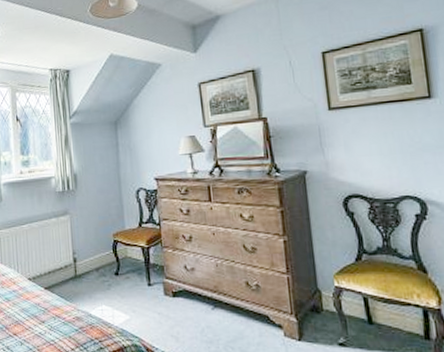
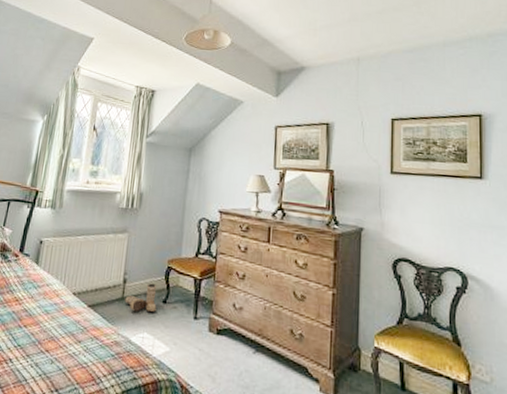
boots: none [78,258,110,286] -> present [124,283,157,312]

